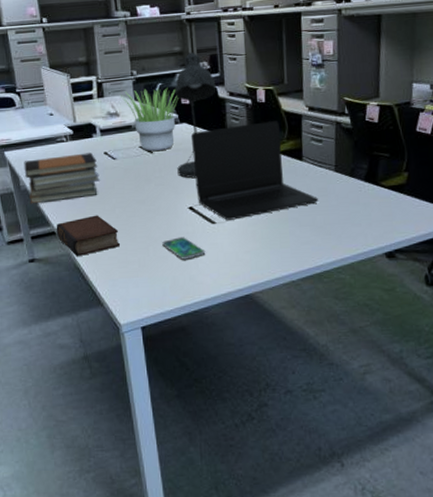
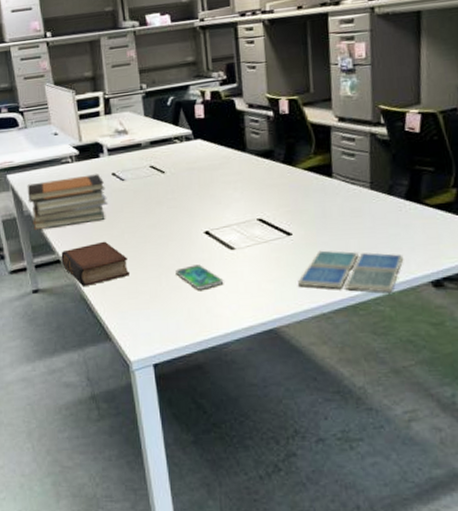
potted plant: present [121,88,179,152] -> none [129,101,192,171]
desk lamp: present [175,52,217,178] -> none [188,62,234,199]
laptop: present [190,121,319,220] -> none [206,134,352,246]
drink coaster: none [271,225,362,263] -> present [298,250,404,293]

